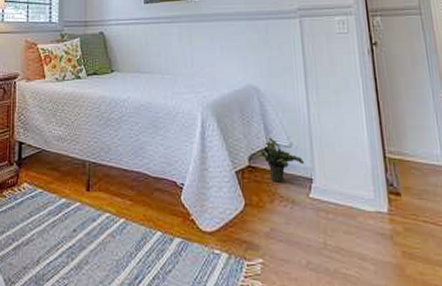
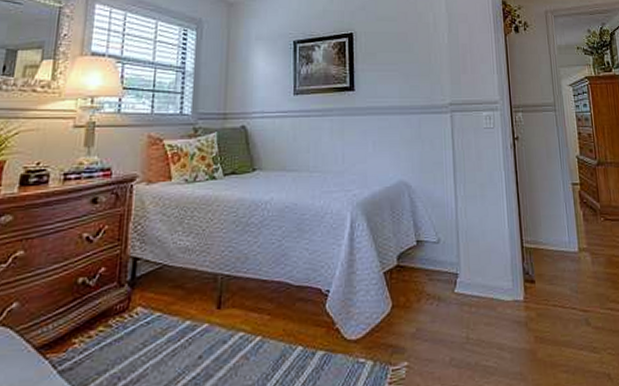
potted plant: present [258,137,305,183] -> none [407,234,452,280]

